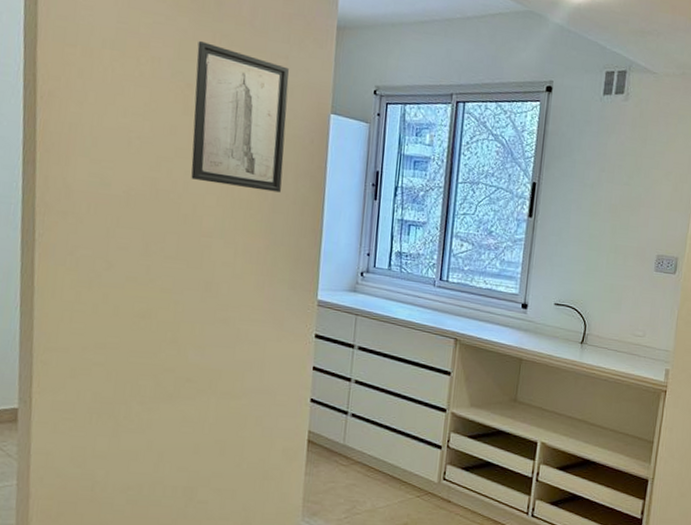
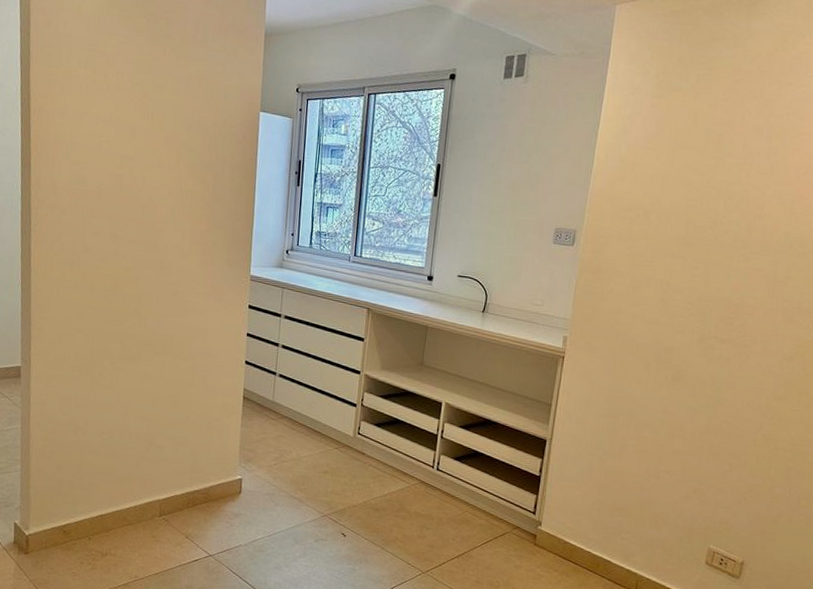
wall art: present [191,40,289,193] -> none [148,55,226,183]

